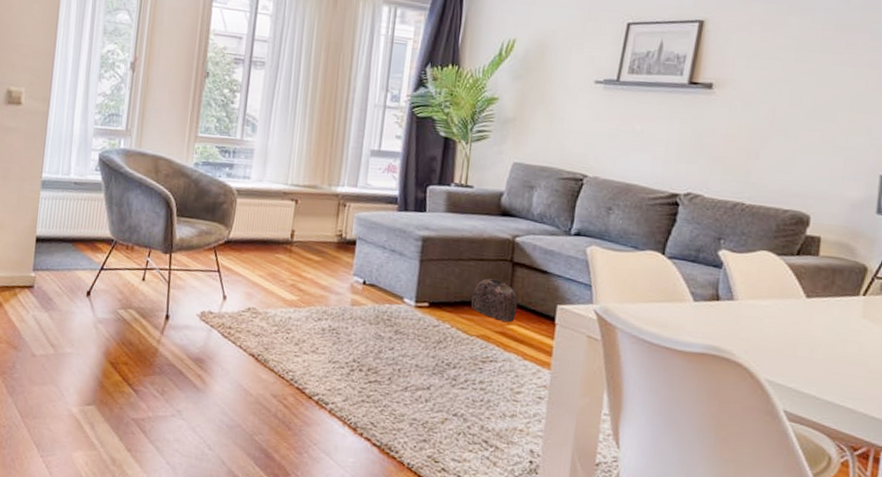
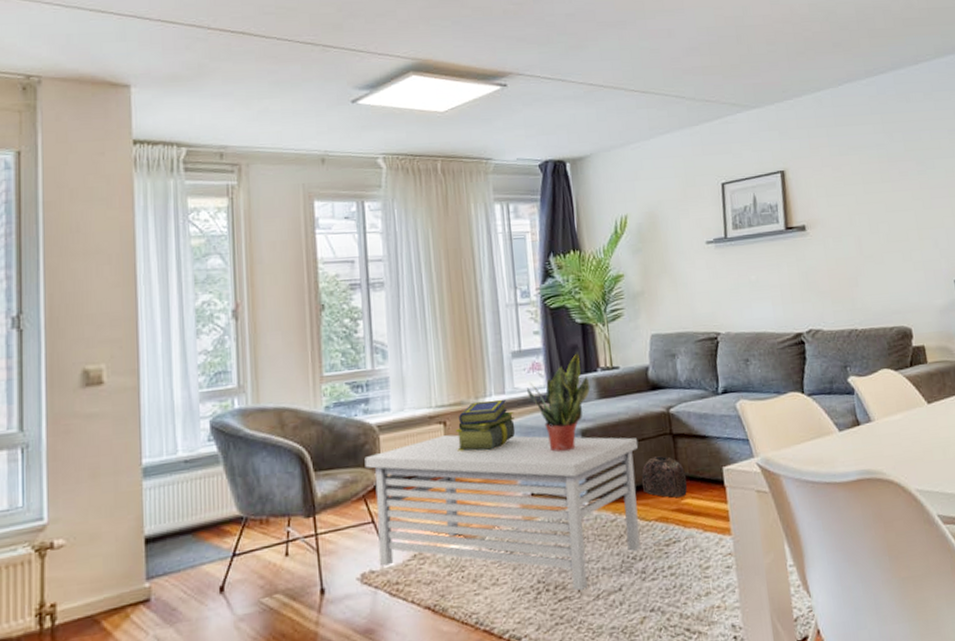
coffee table: none [219,211,477,379] -> present [364,434,640,591]
stack of books: none [303,188,362,236] -> present [456,400,516,452]
potted plant: none [378,164,441,254] -> present [527,353,591,453]

